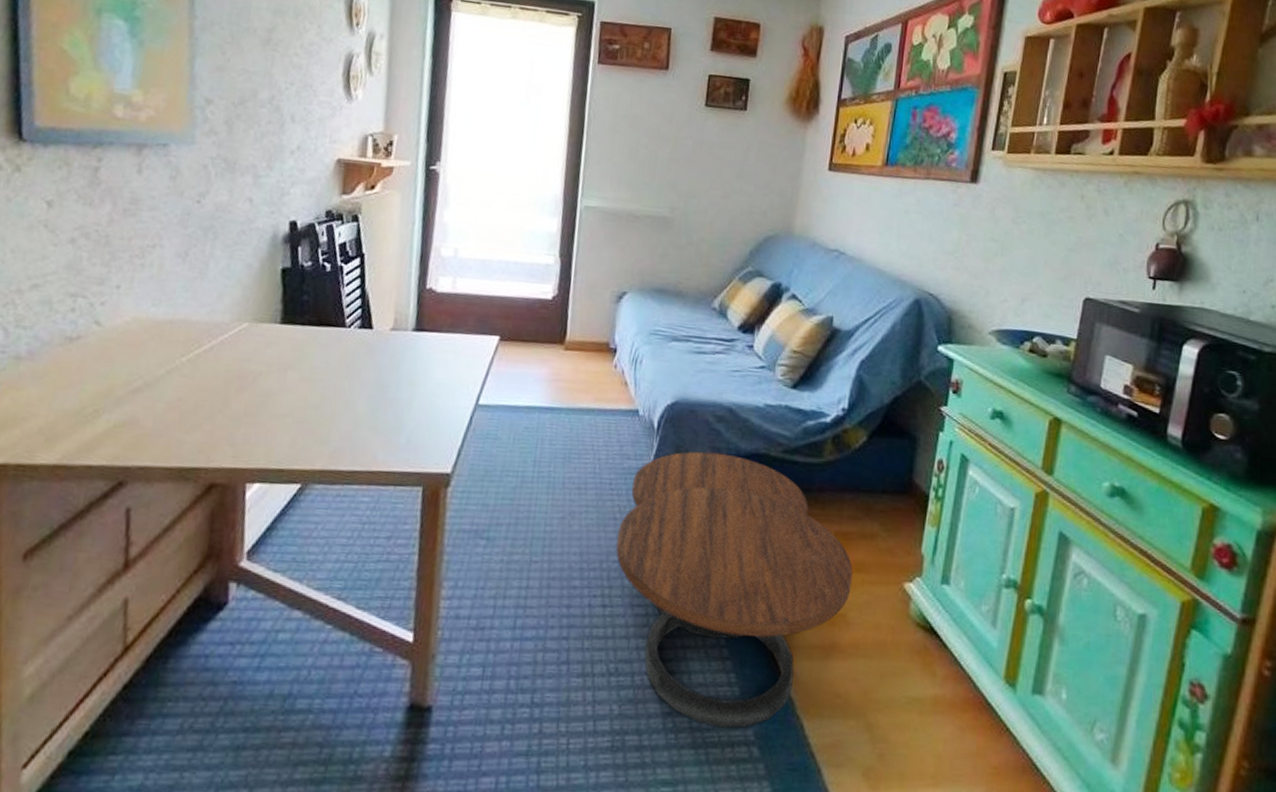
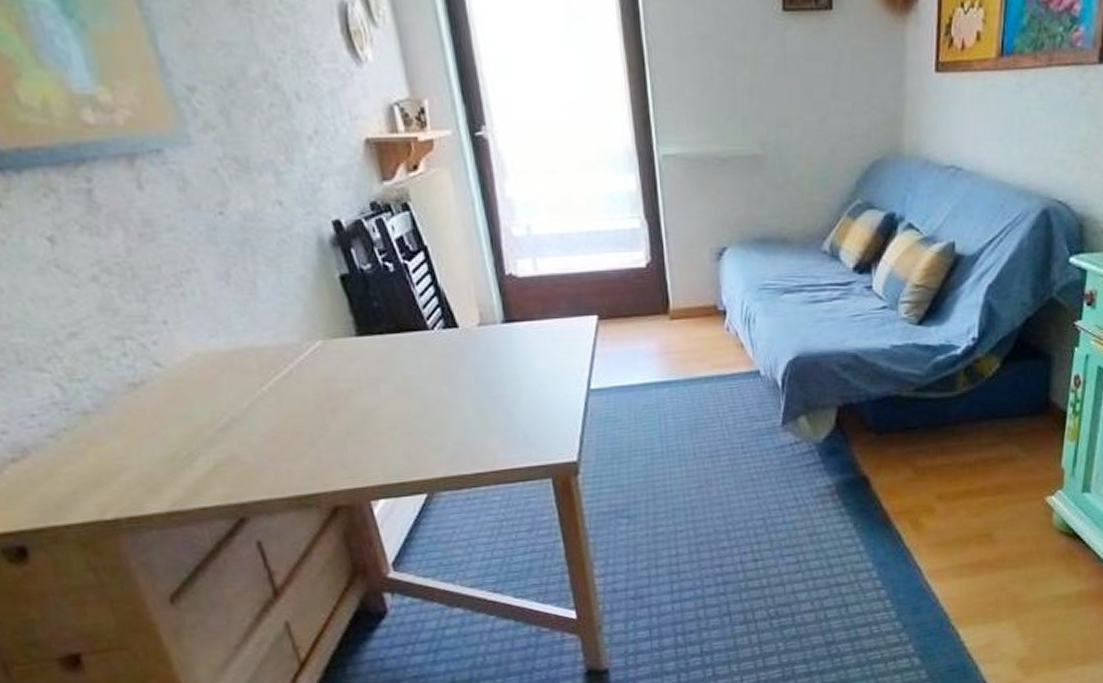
coffee table: present [616,451,853,729] -> none [757,401,995,647]

